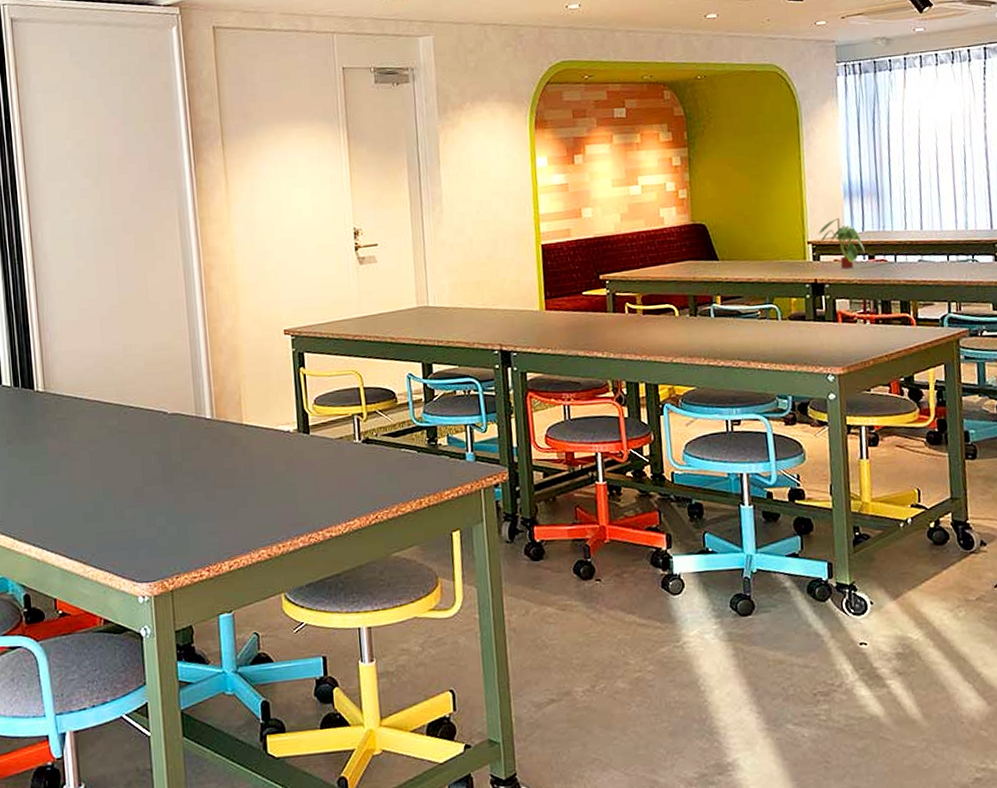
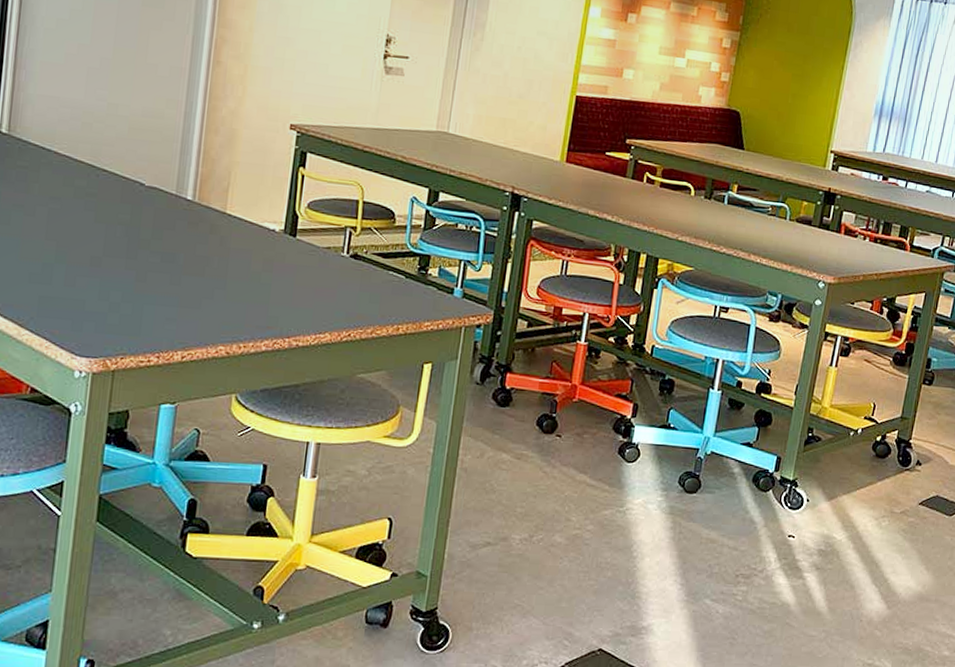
plant: present [818,217,865,270] -> none [842,133,881,186]

